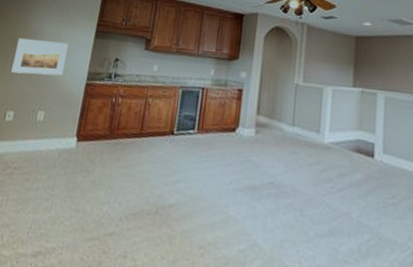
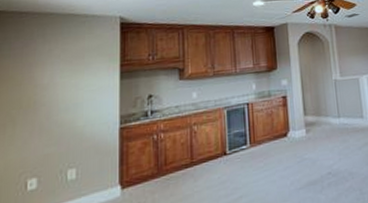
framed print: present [11,37,69,76] -> none [24,91,90,137]

